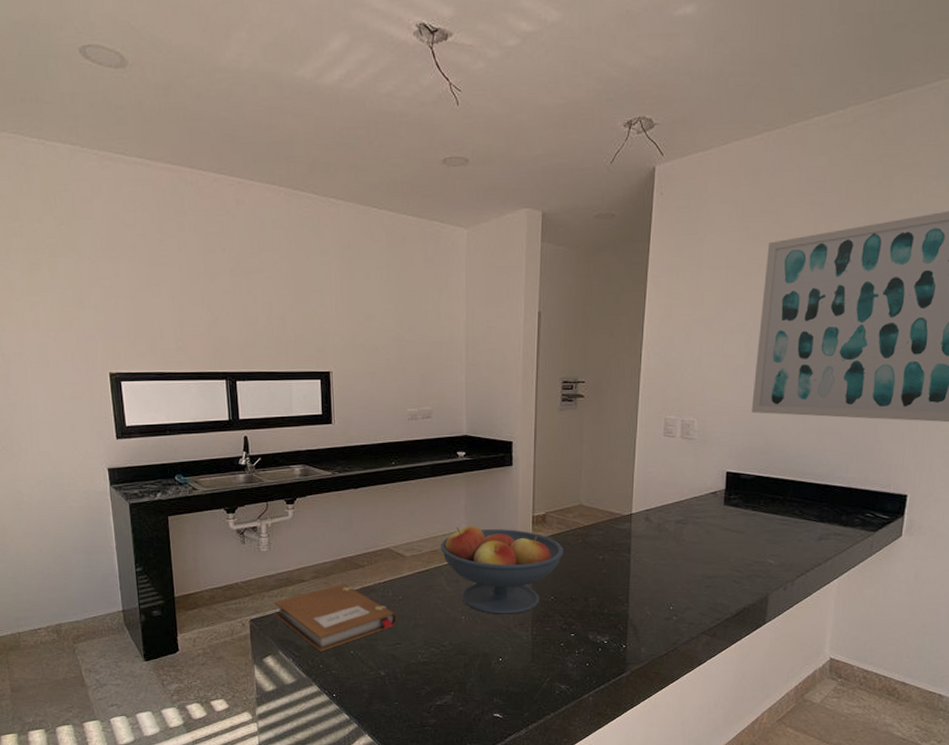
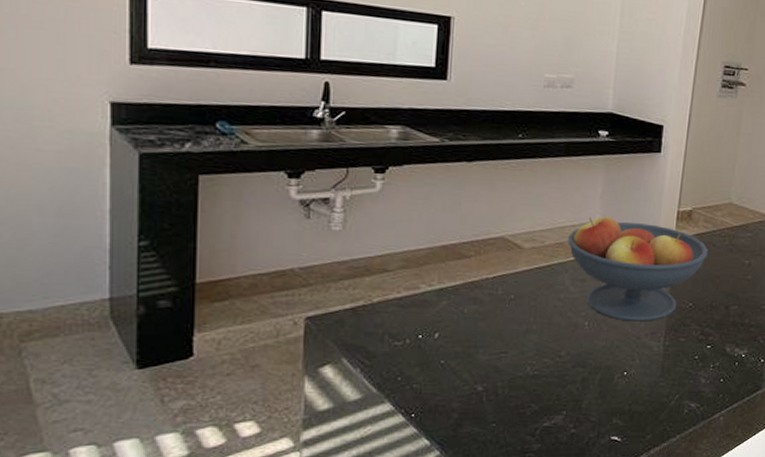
notebook: present [274,583,397,652] -> none [342,276,506,361]

